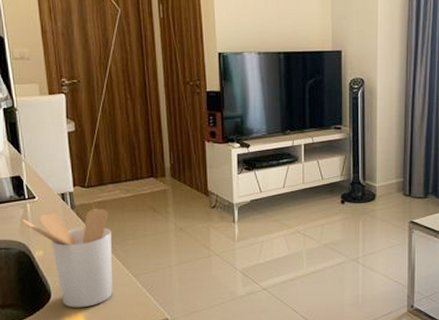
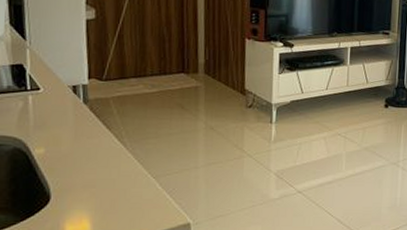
utensil holder: present [22,209,112,308] -> none [21,104,130,212]

